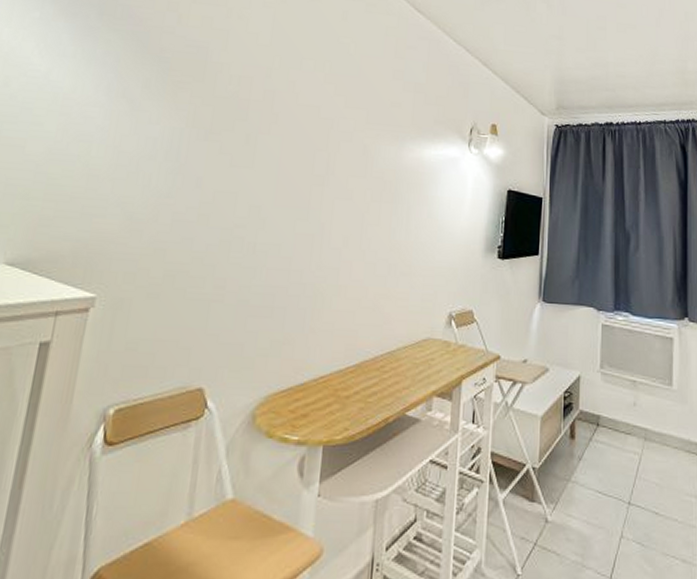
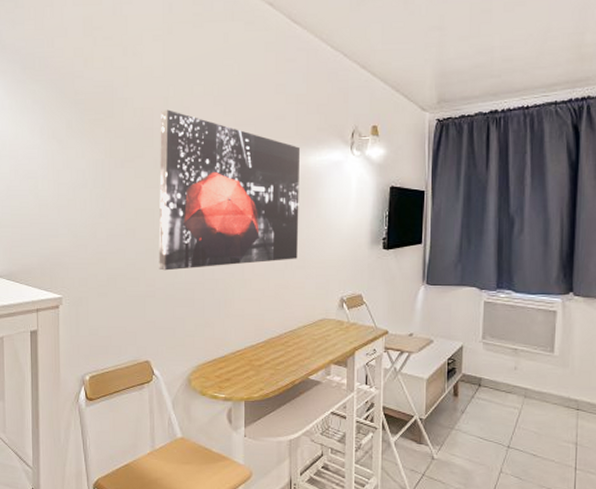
wall art: none [233,81,414,270] -> present [158,109,300,271]

